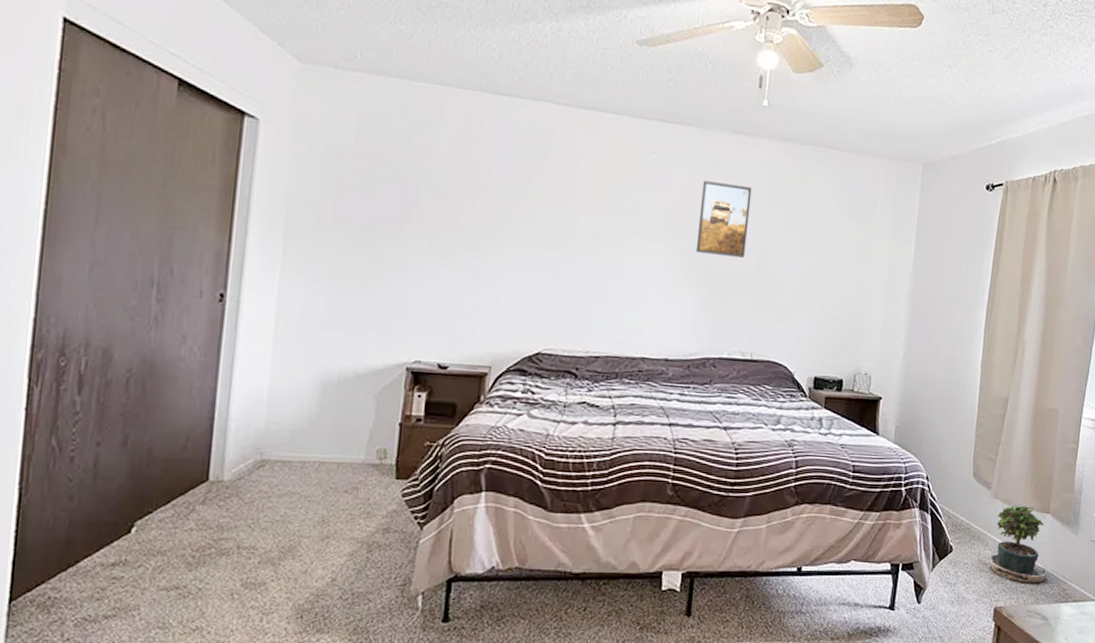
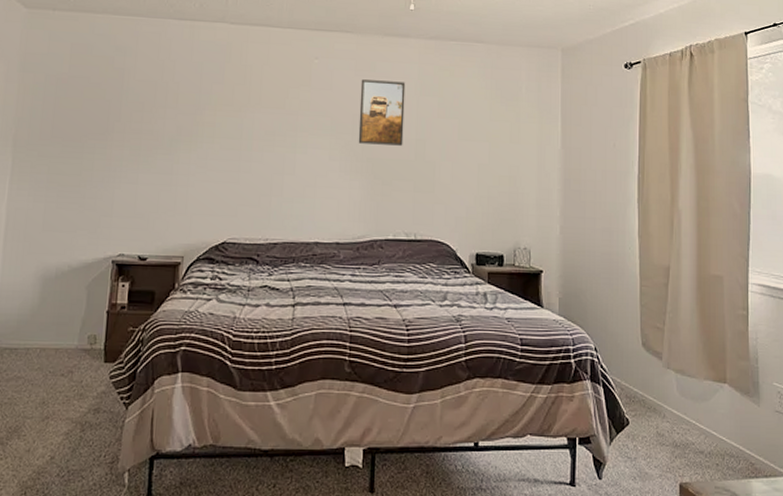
potted plant: present [972,505,1048,584] -> none [650,375,732,458]

